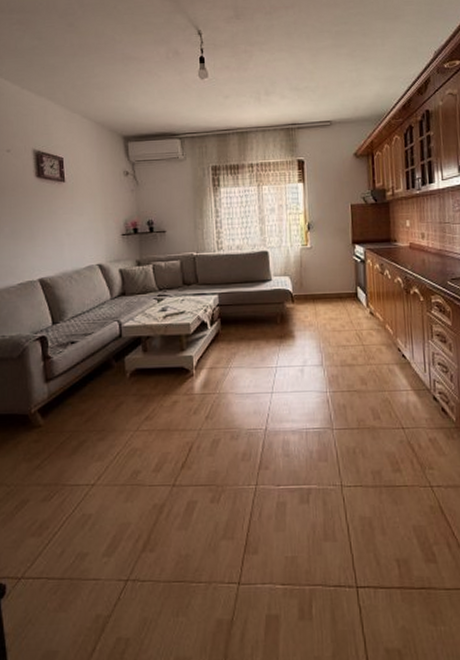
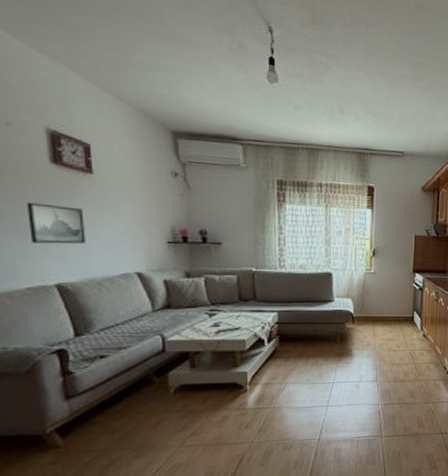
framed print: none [19,211,60,245] -> present [26,202,86,244]

